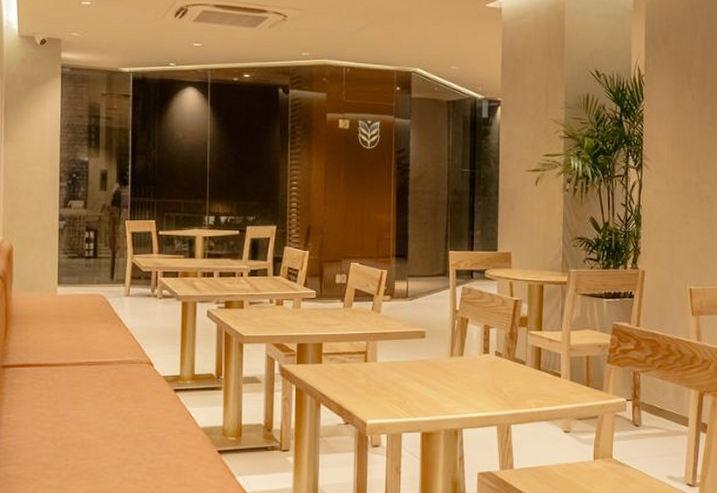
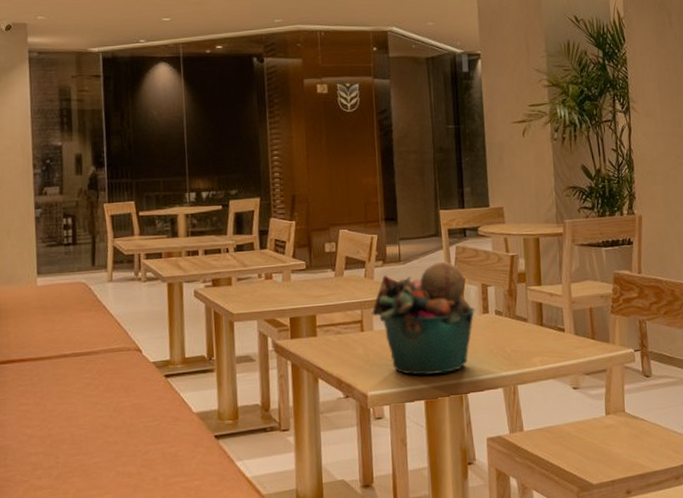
bucket: none [376,300,477,409] -> present [372,261,476,376]

